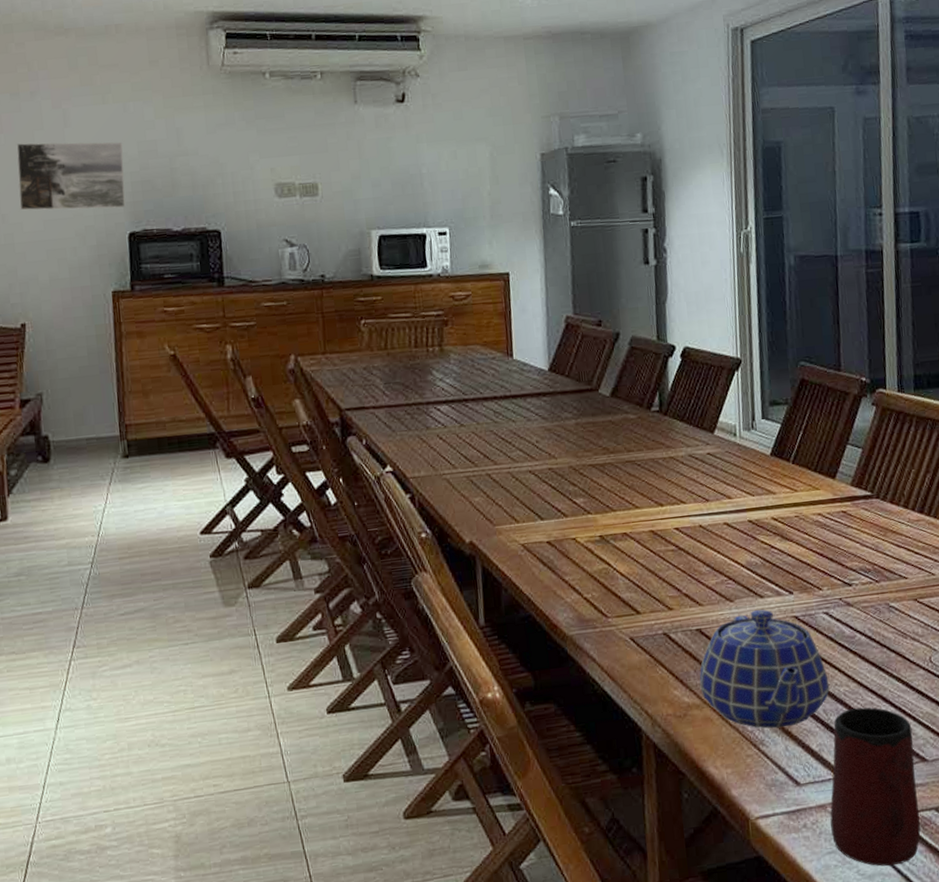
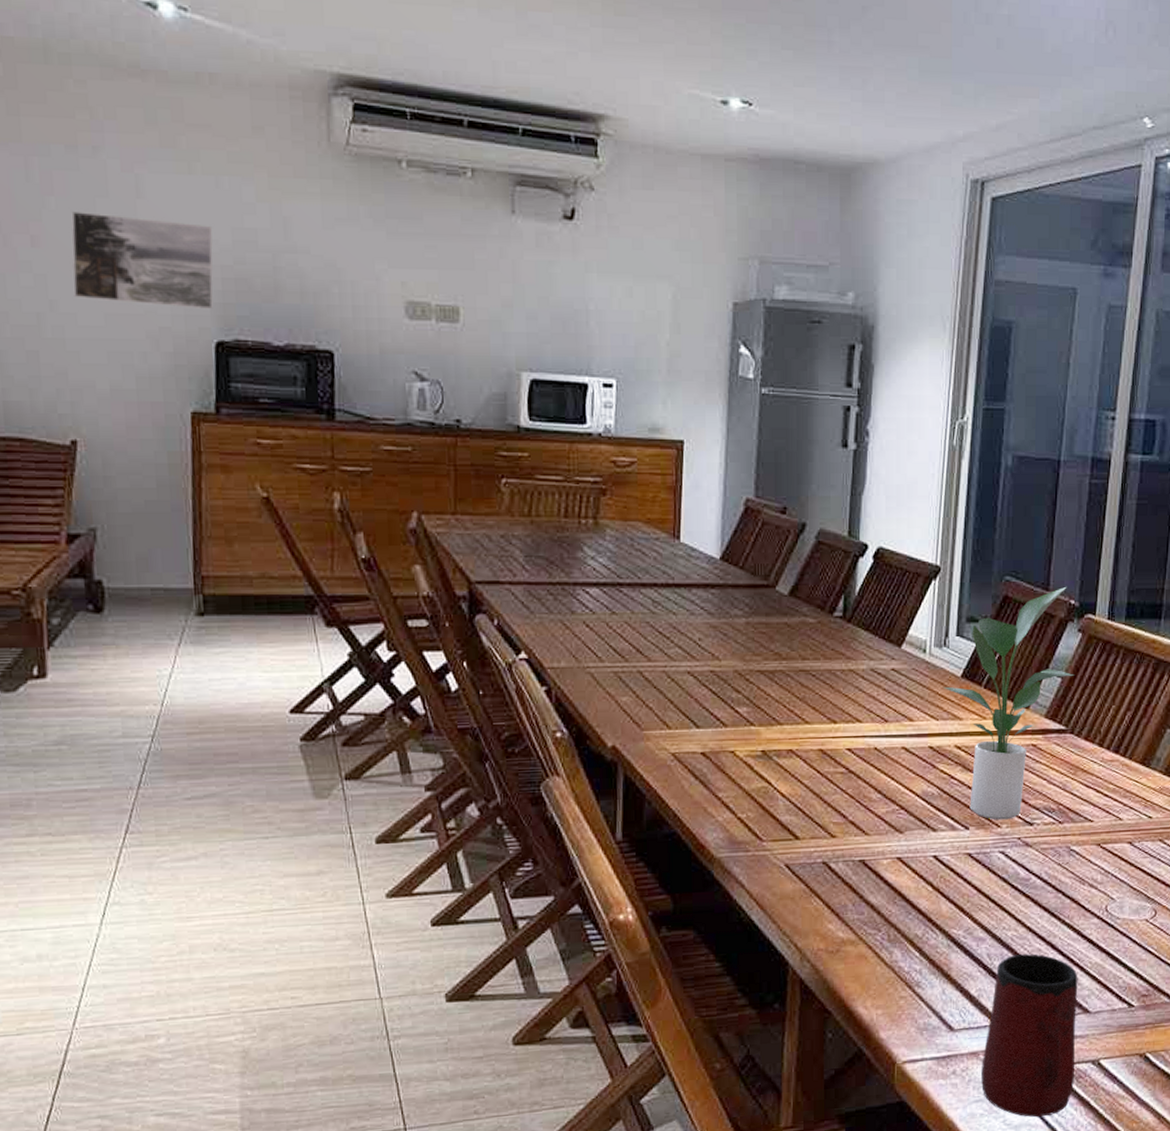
teapot: present [699,609,830,729] -> none [857,844,997,971]
potted plant: none [755,367,874,584] -> present [943,587,1075,820]

